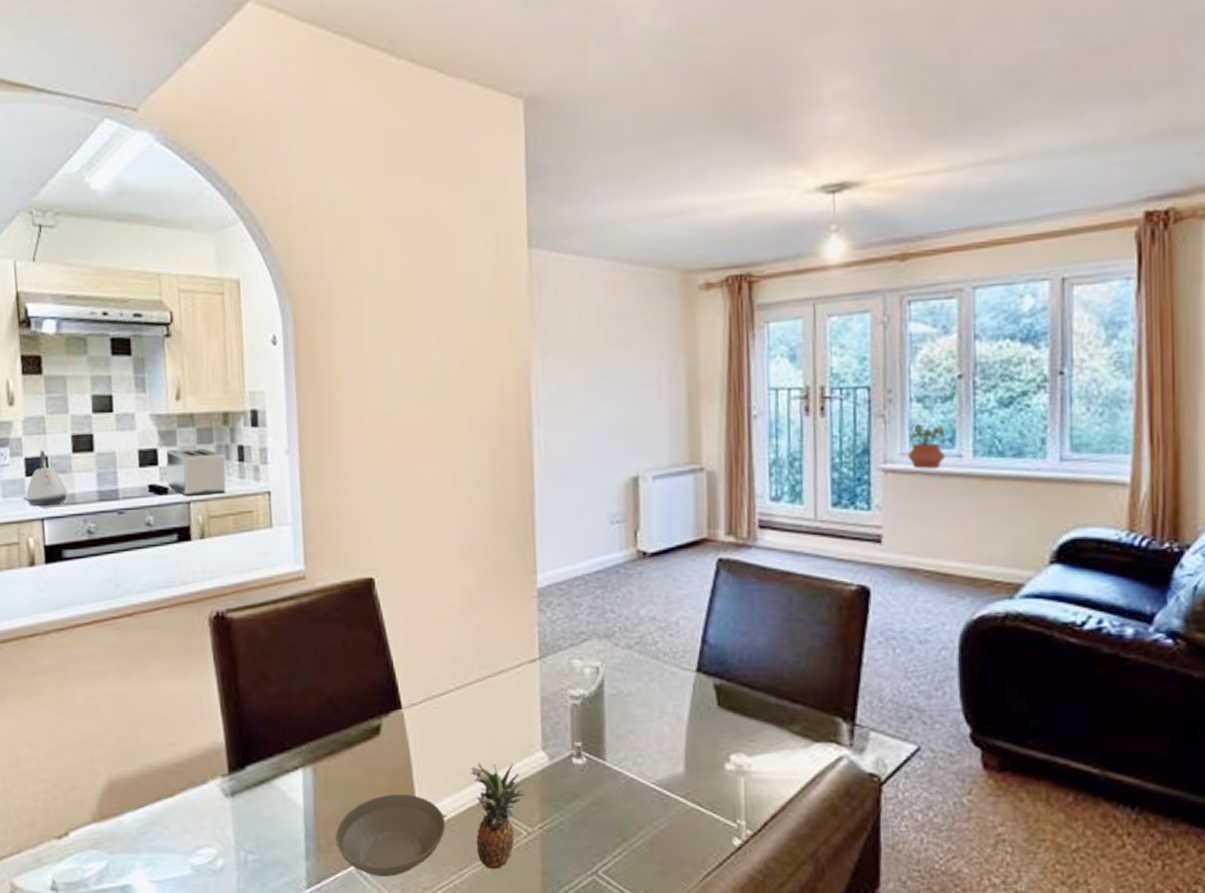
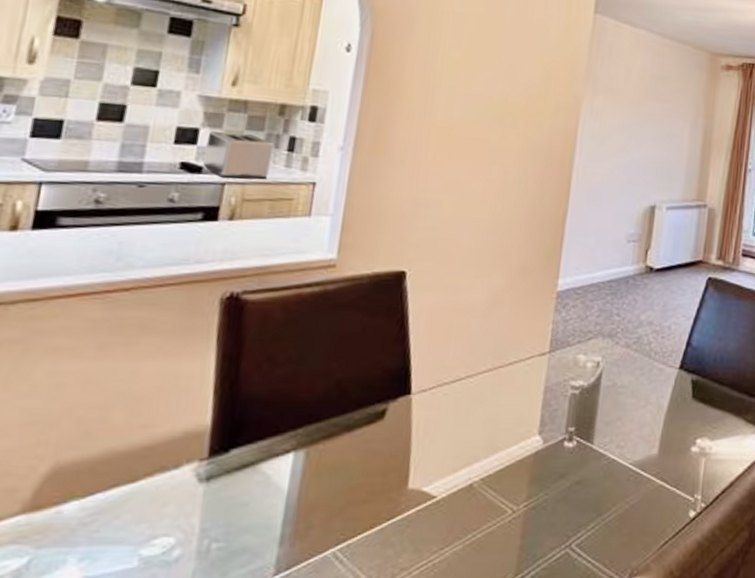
kettle: present [25,450,68,506] -> none [23,113,81,170]
bowl: present [335,793,446,877] -> none [315,476,436,559]
fruit: present [469,762,526,870] -> none [461,445,518,547]

